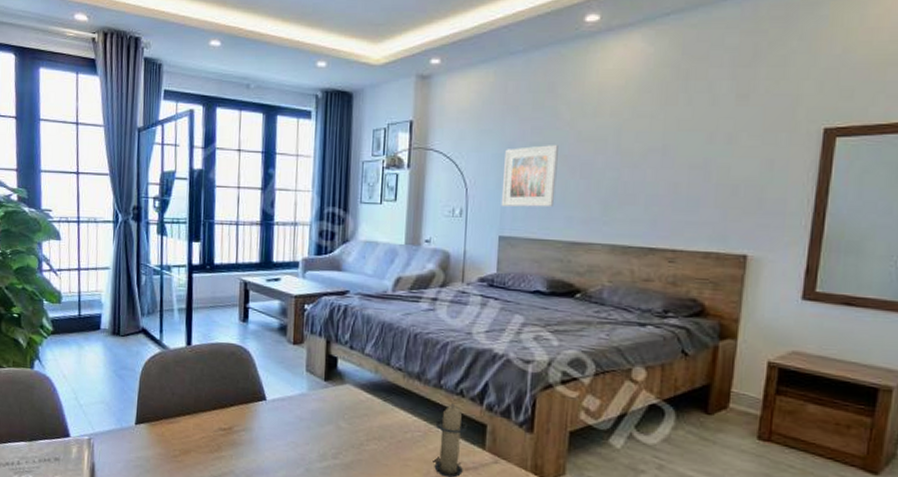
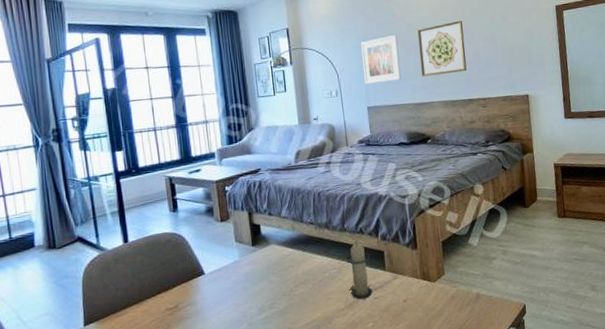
wall art: none [584,134,662,208] -> present [417,20,467,77]

